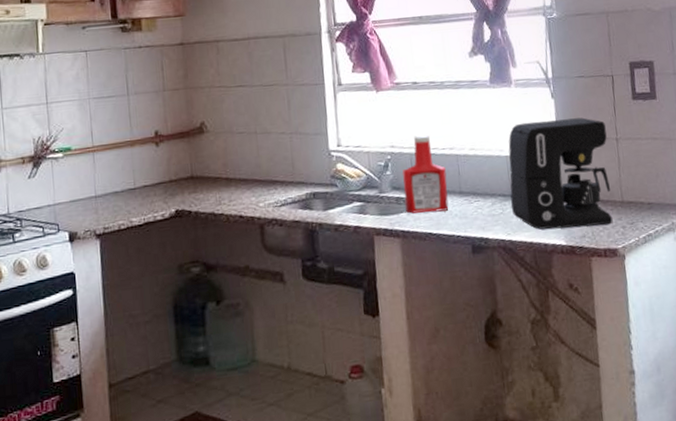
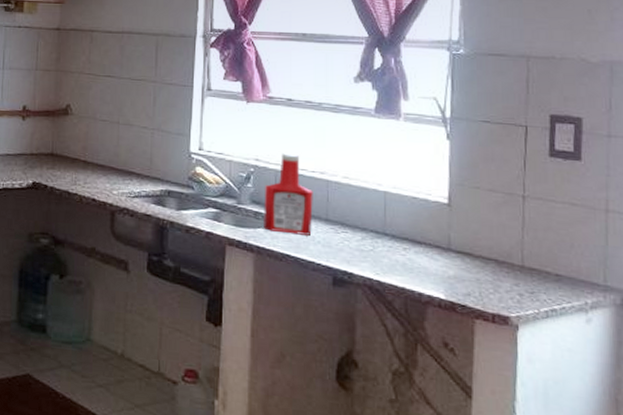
coffee maker: present [508,117,613,230] -> none [383,160,511,289]

